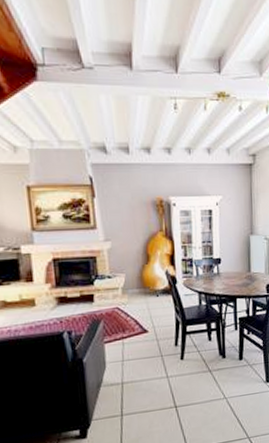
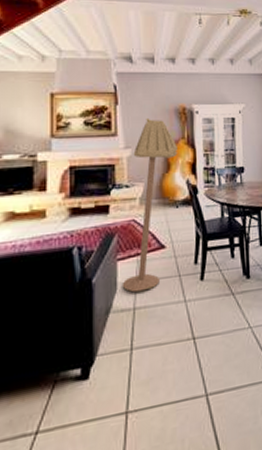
floor lamp: none [110,210,156,370] -> present [122,117,178,293]

